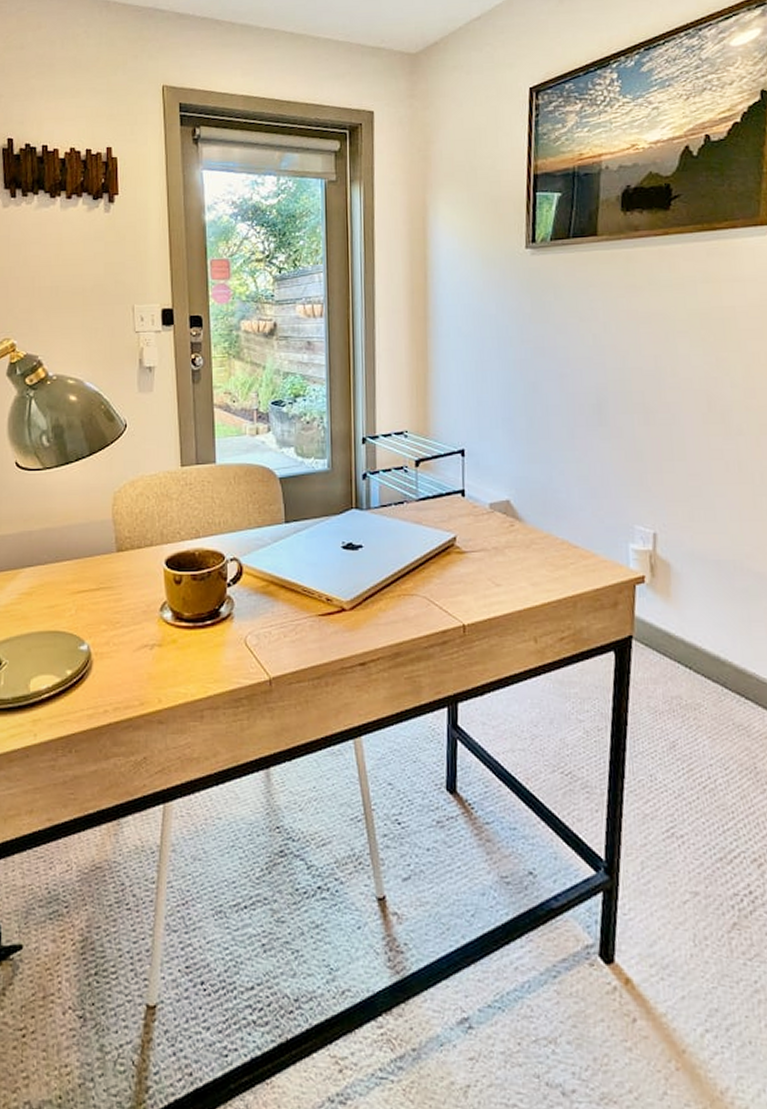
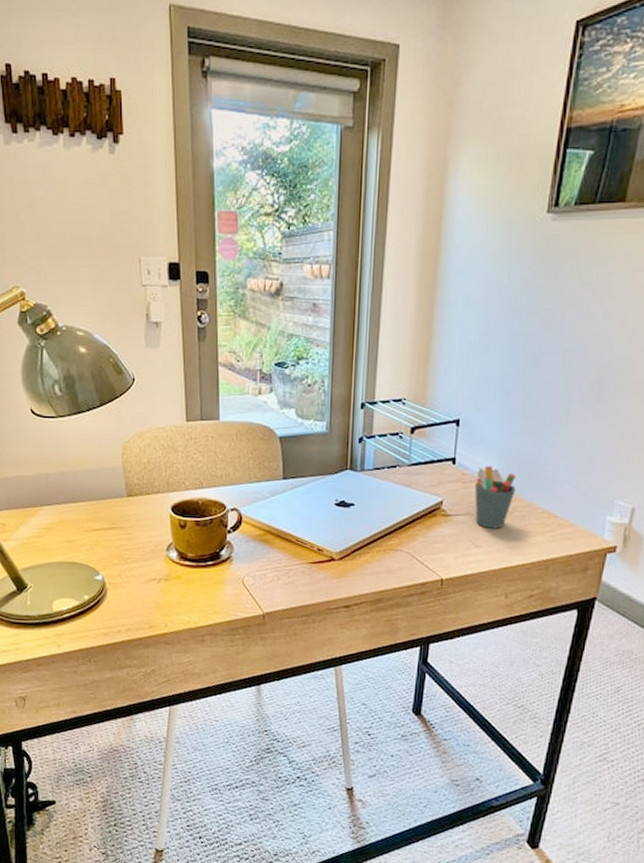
pen holder: none [488,496,531,564] -> present [474,465,516,529]

